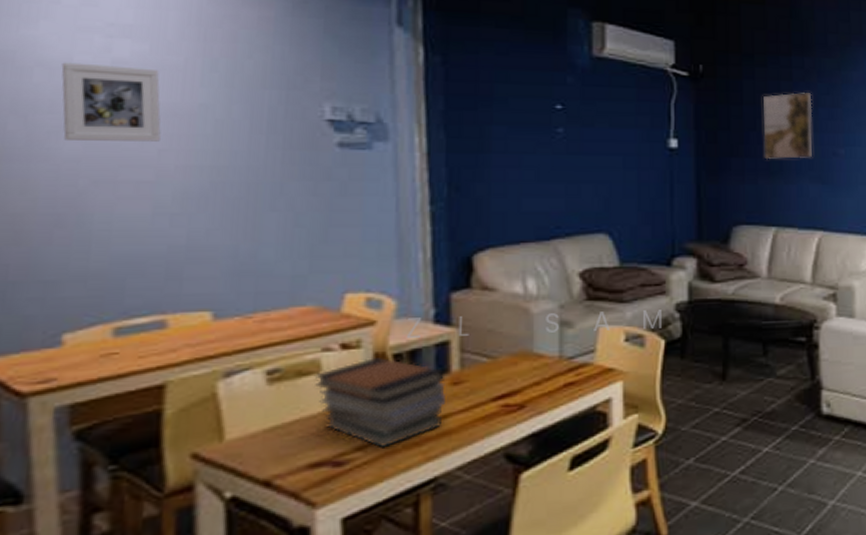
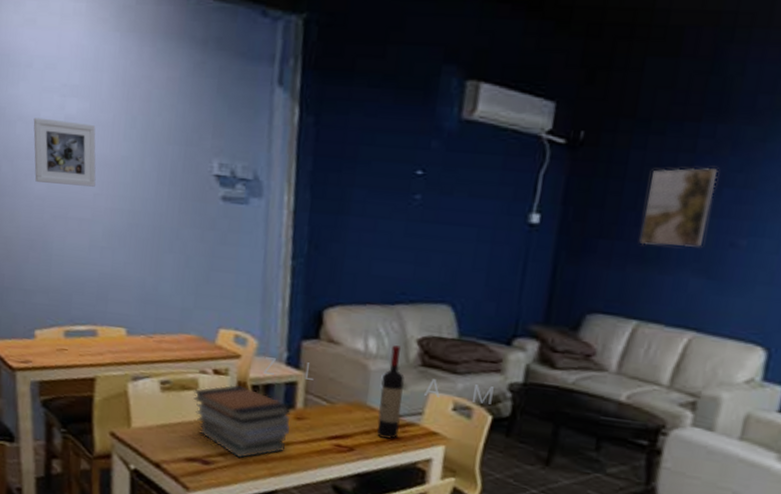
wine bottle: none [546,282,573,386] -> present [377,345,405,439]

